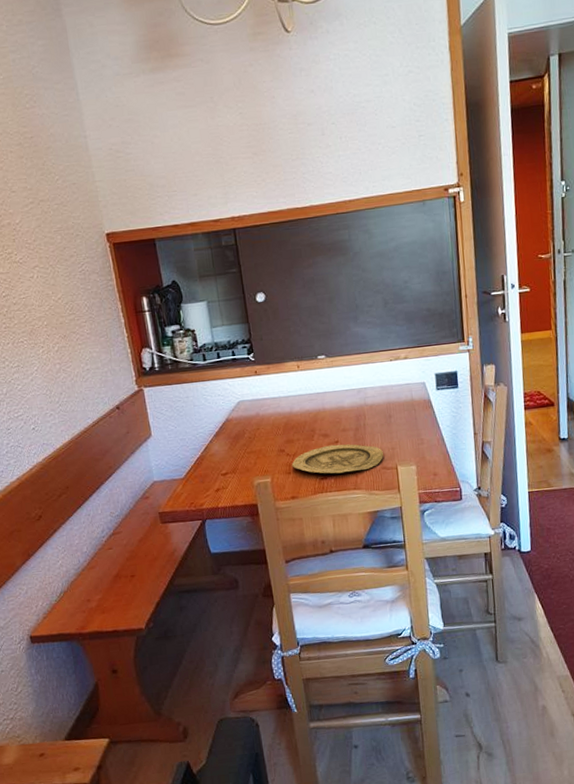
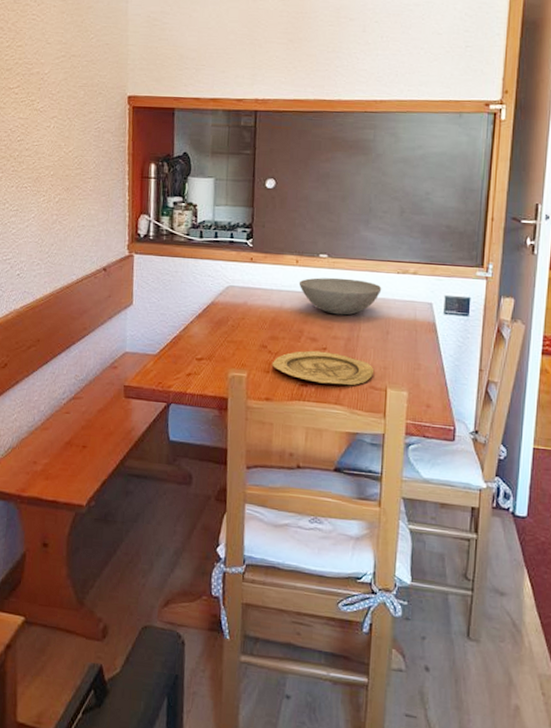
bowl: none [303,373,379,409] -> present [298,277,382,316]

